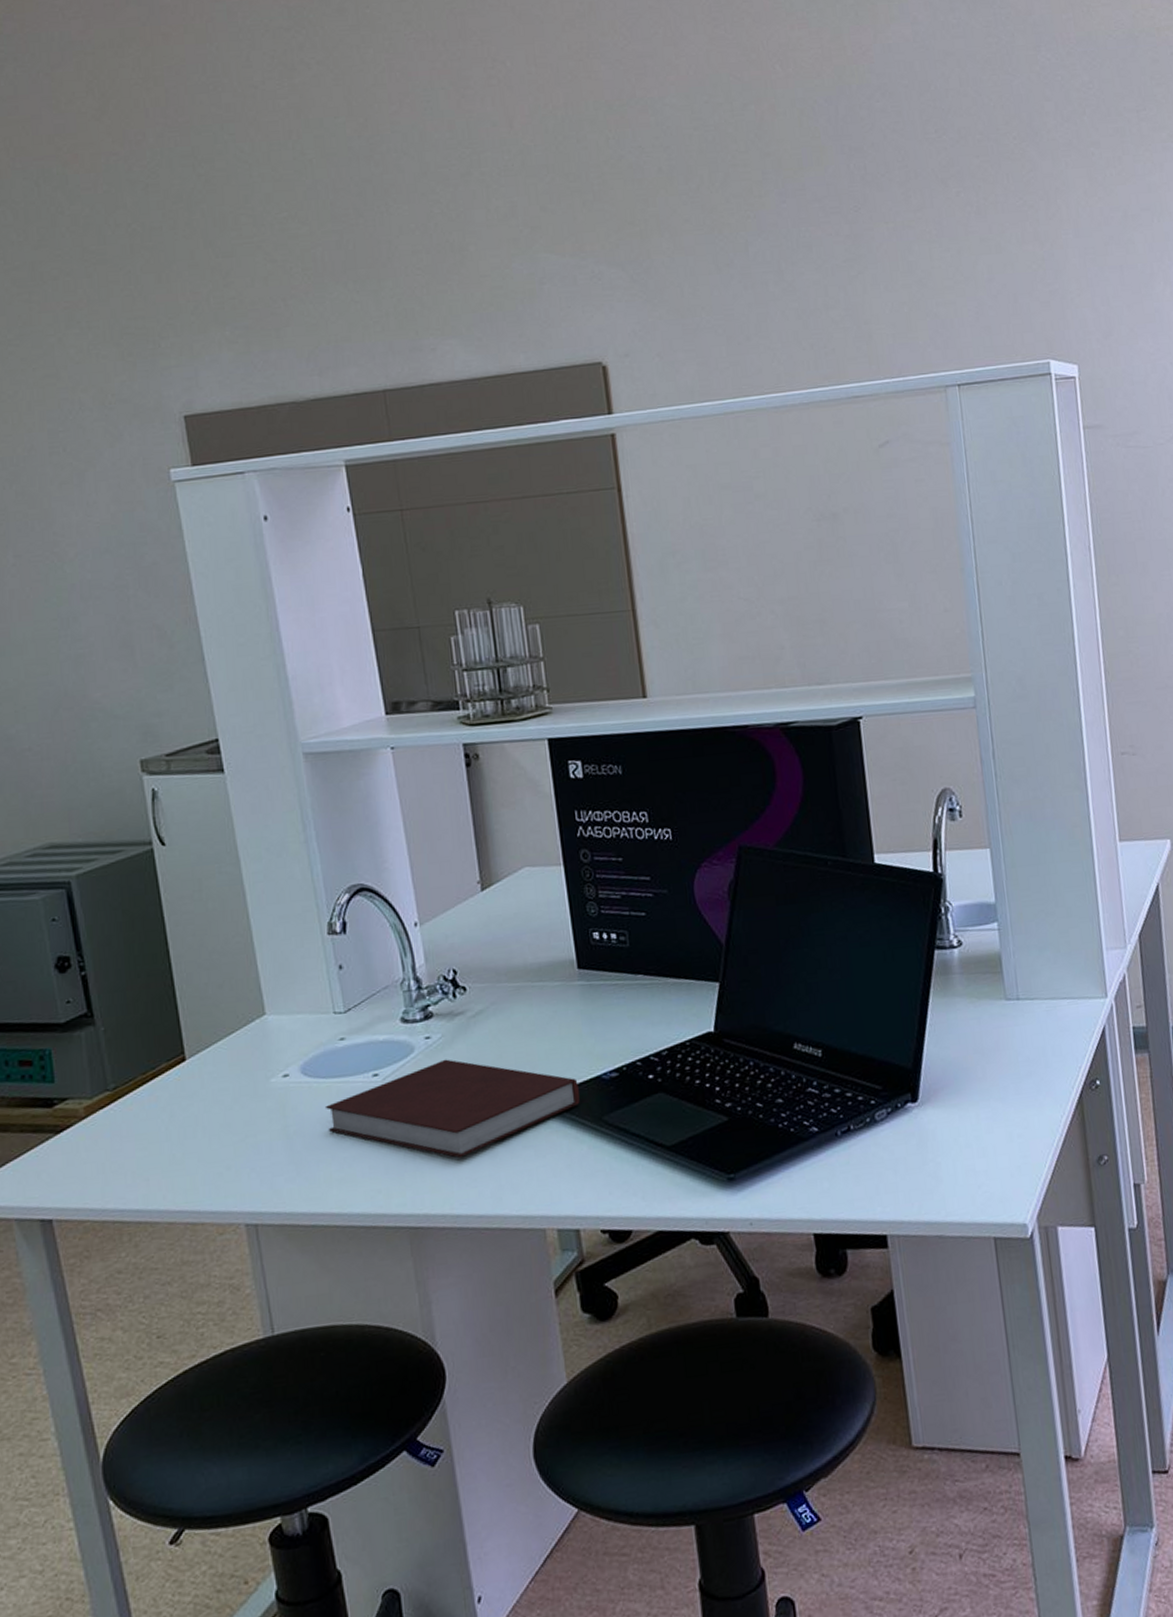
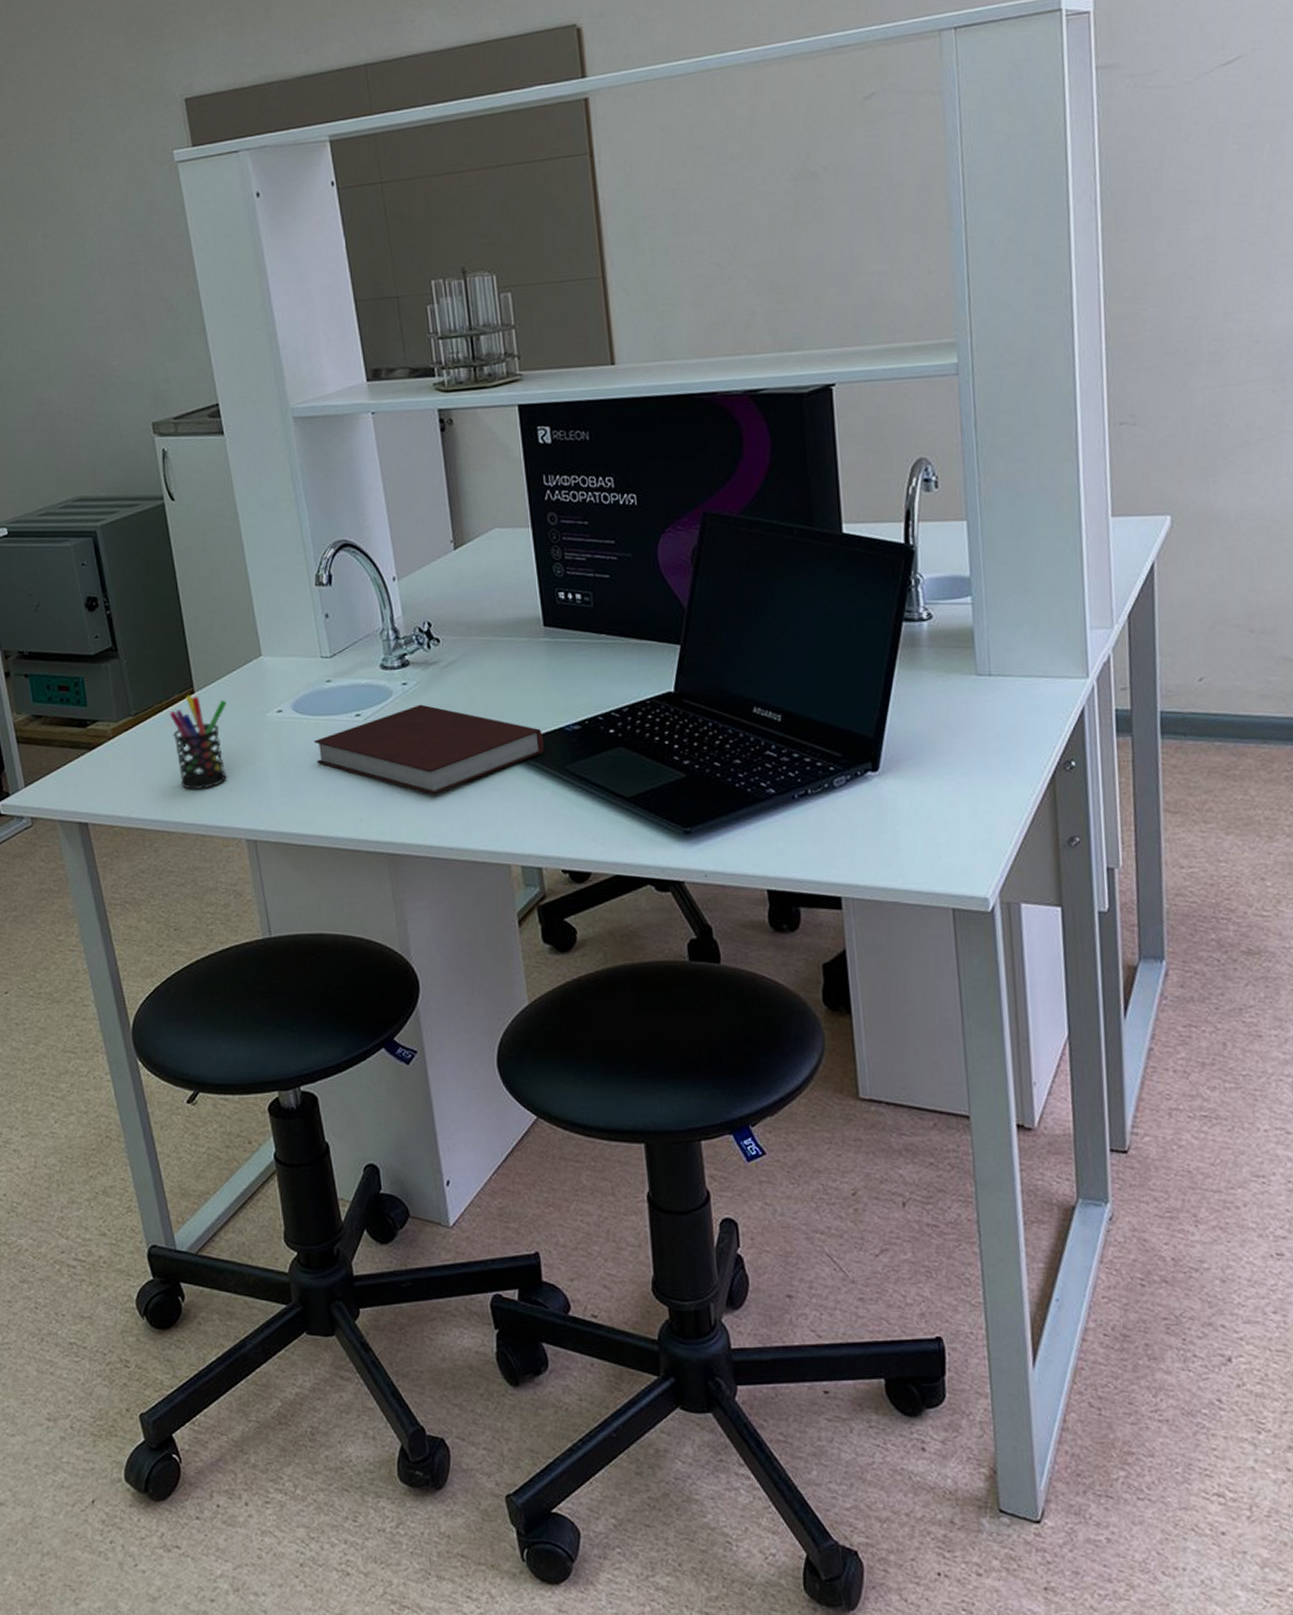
pen holder: none [155,1062,224,1172] -> present [169,695,227,790]

